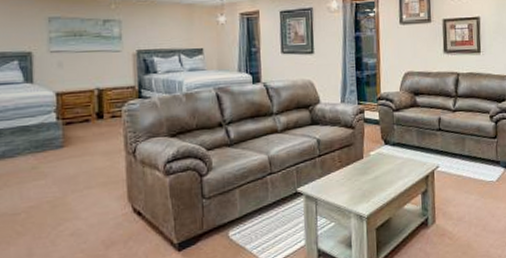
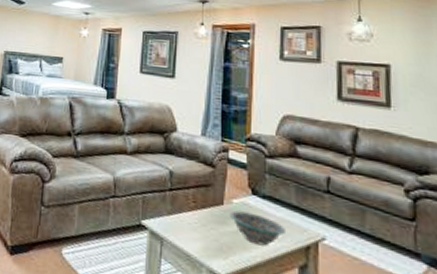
decorative bowl: none [369,159,411,185] -> present [230,210,285,246]

